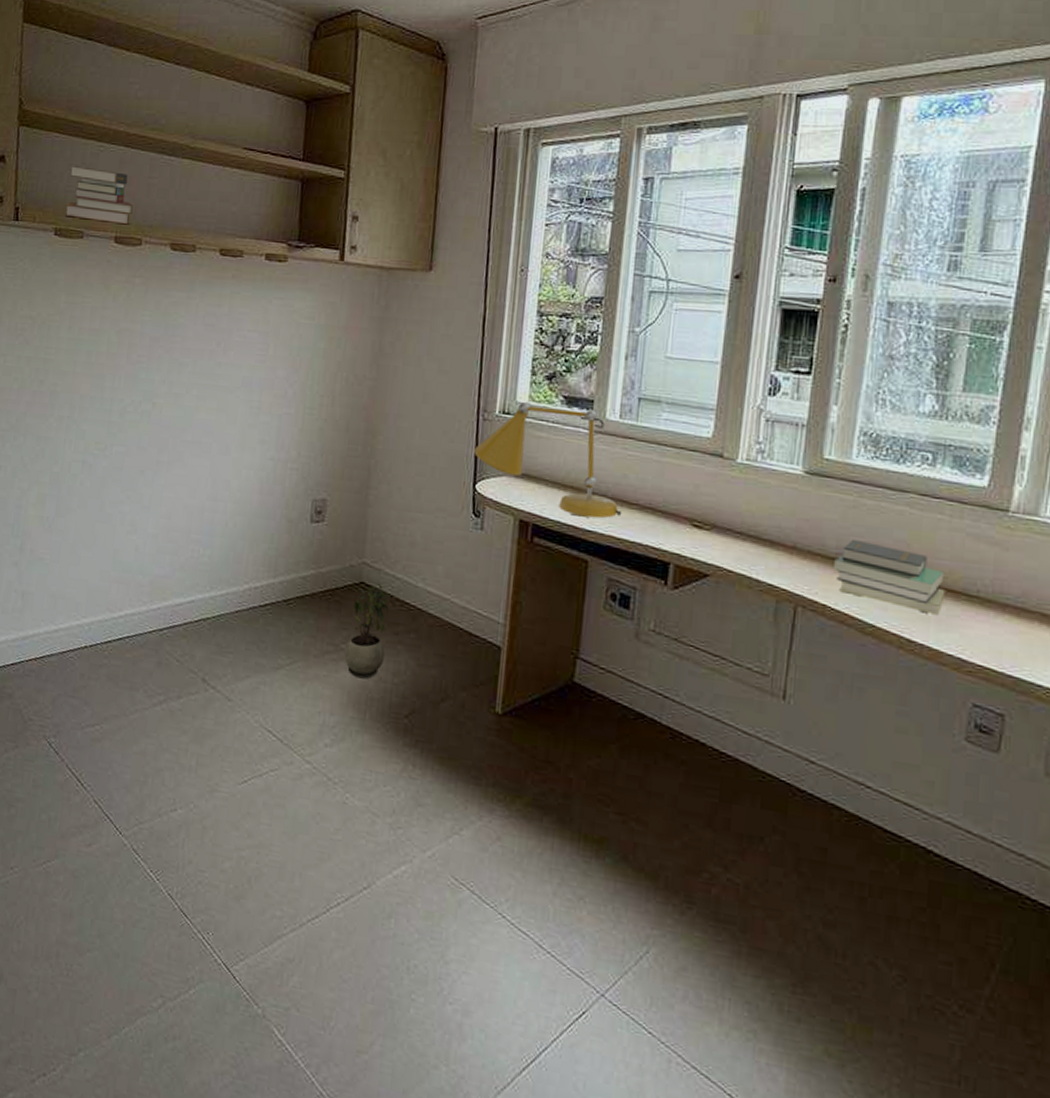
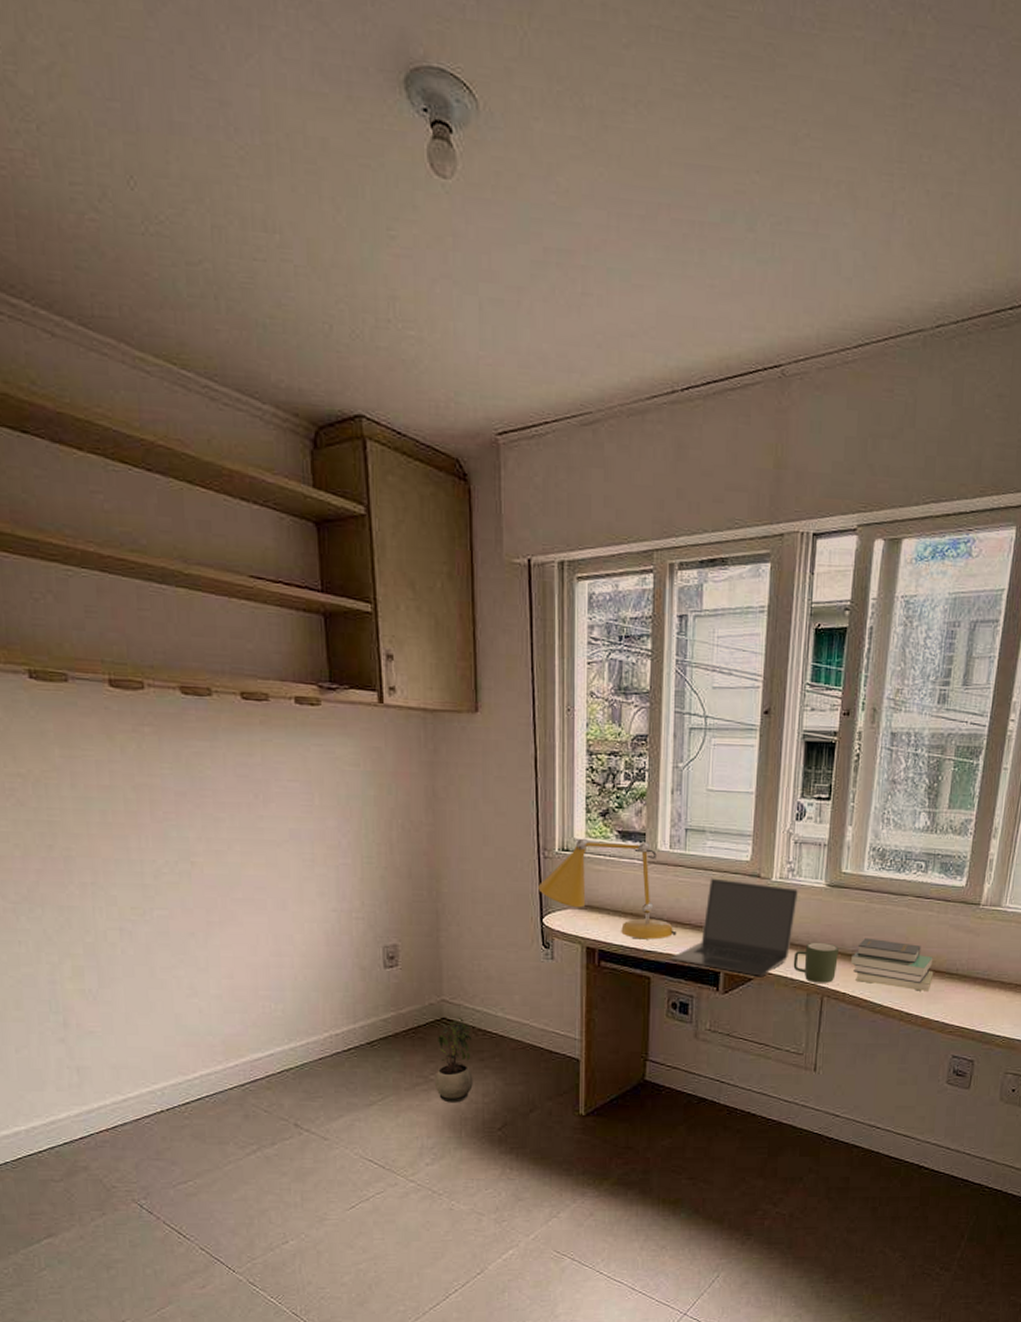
books: present [66,165,134,225] -> none [33,592,127,666]
laptop: none [613,454,770,573] -> present [671,878,799,976]
mug: none [759,538,818,592] -> present [793,942,839,984]

